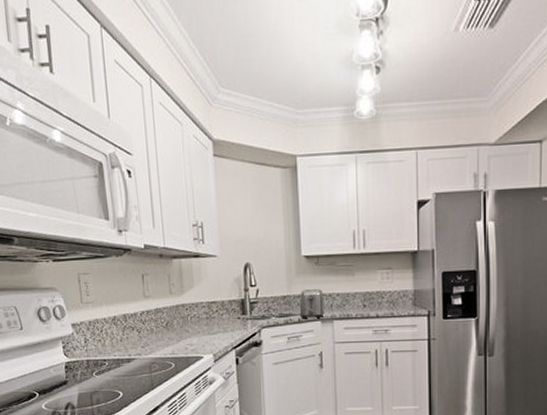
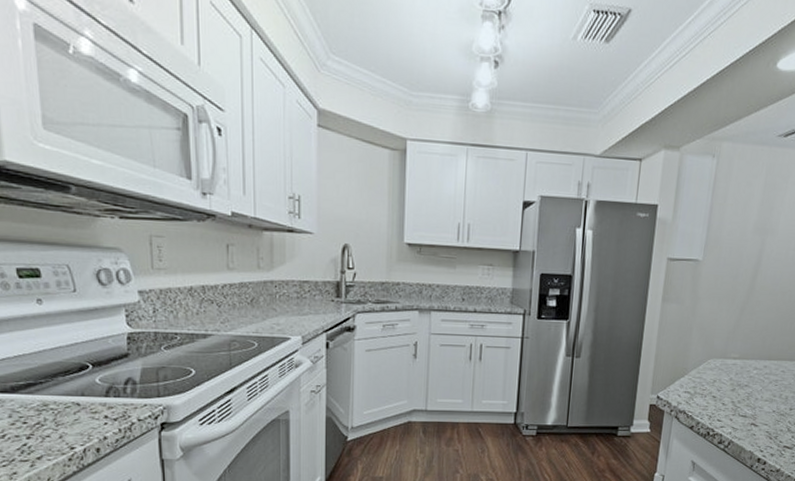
toaster: present [299,289,325,319] -> none [397,278,424,308]

